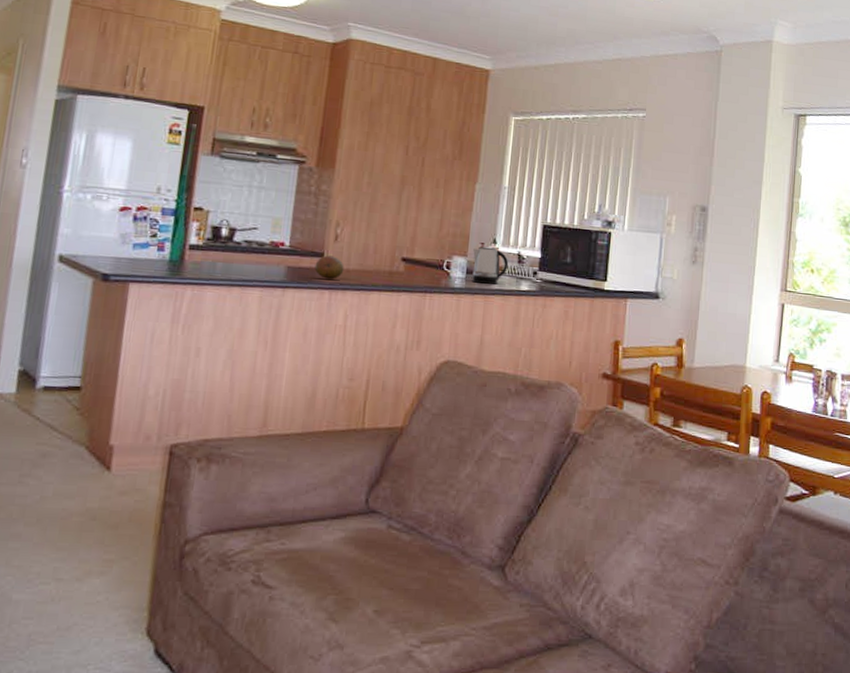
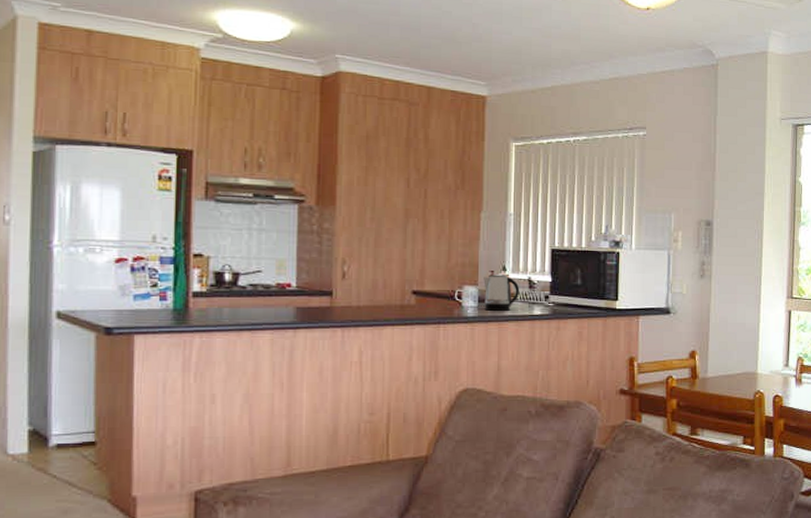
fruit: present [314,255,344,279] -> none [324,294,354,317]

